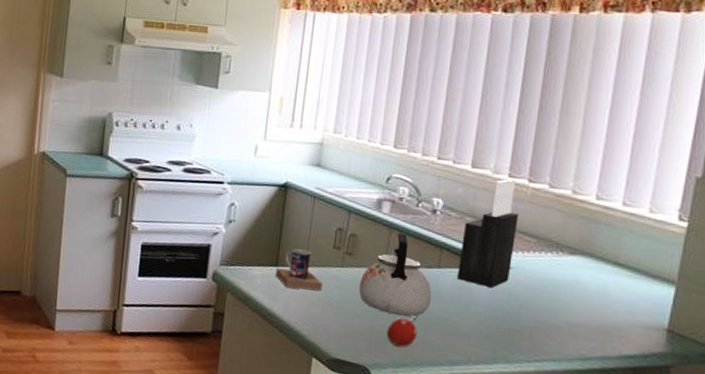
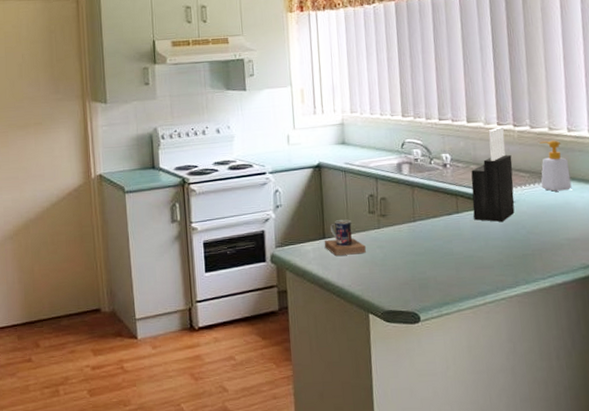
kettle: present [358,232,432,317] -> none [396,188,457,262]
fruit: present [386,317,417,348] -> none [426,261,451,289]
soap bottle: none [548,205,589,267] -> present [539,140,572,192]

